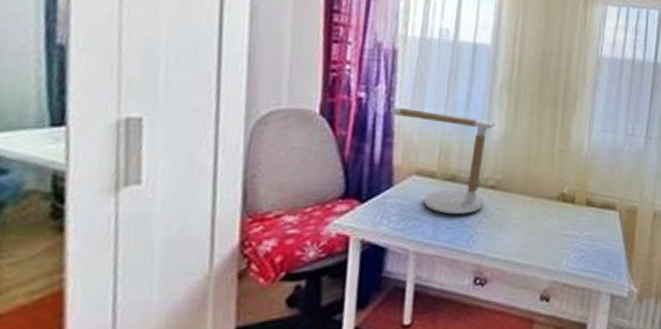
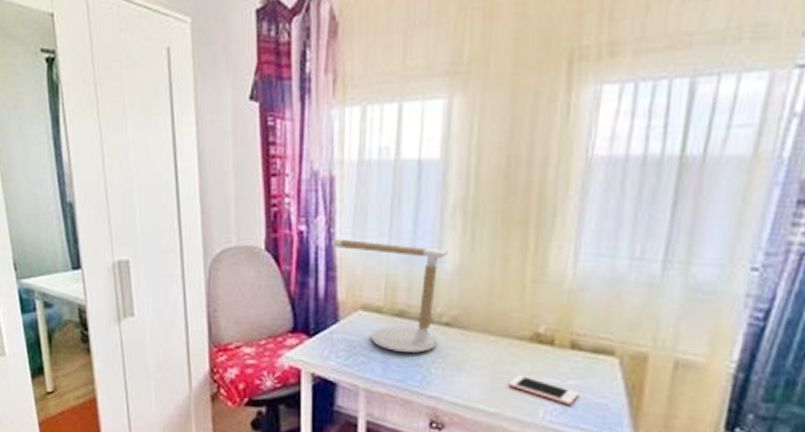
cell phone: none [540,229,592,252] -> present [508,374,579,405]

